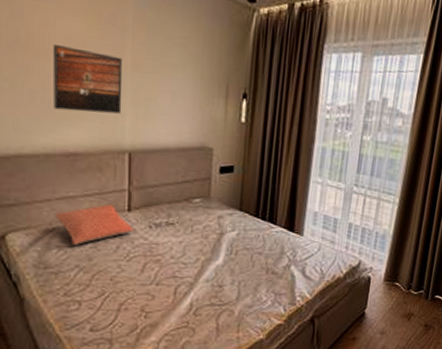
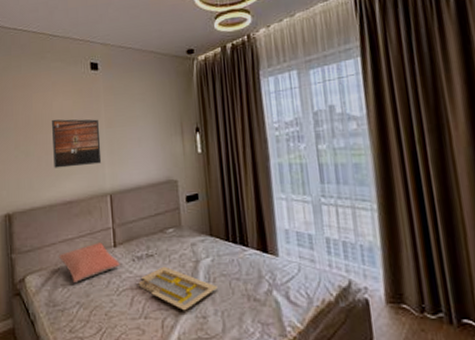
serving tray: none [152,236,239,280] -> present [138,266,218,311]

